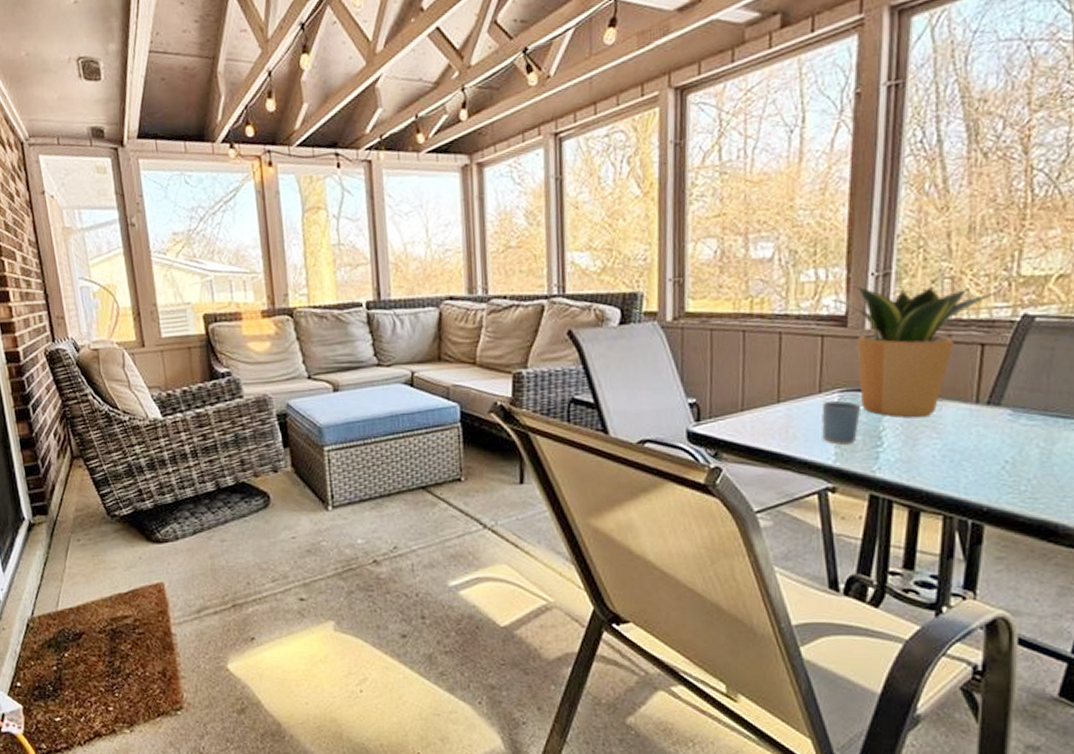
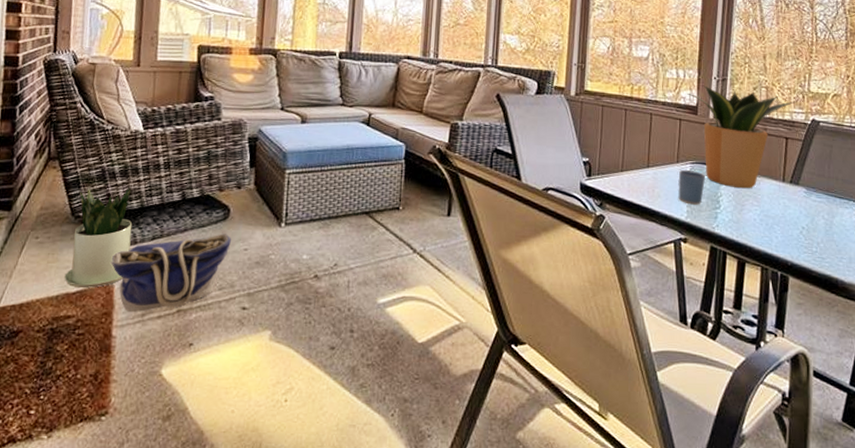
planter: none [111,480,173,587] -> present [64,186,133,288]
tote bag: none [156,522,277,609] -> present [110,233,231,312]

